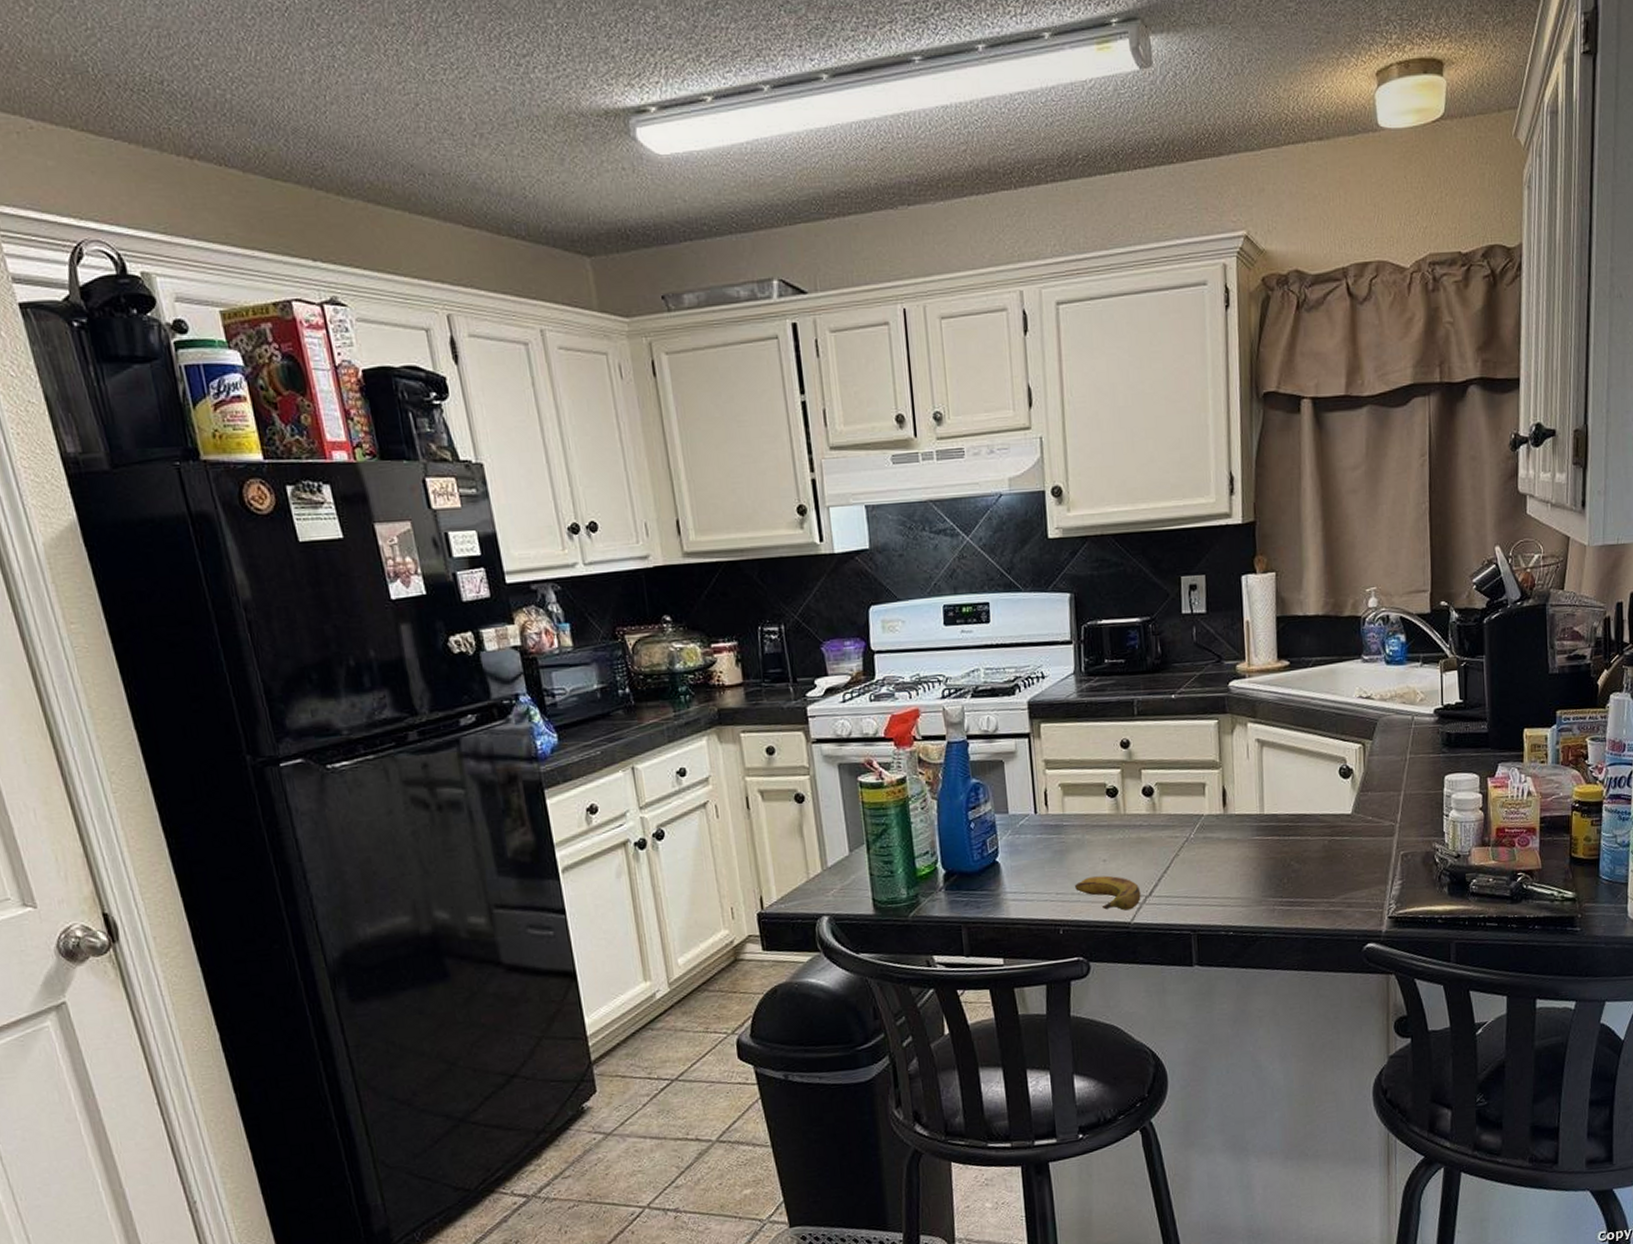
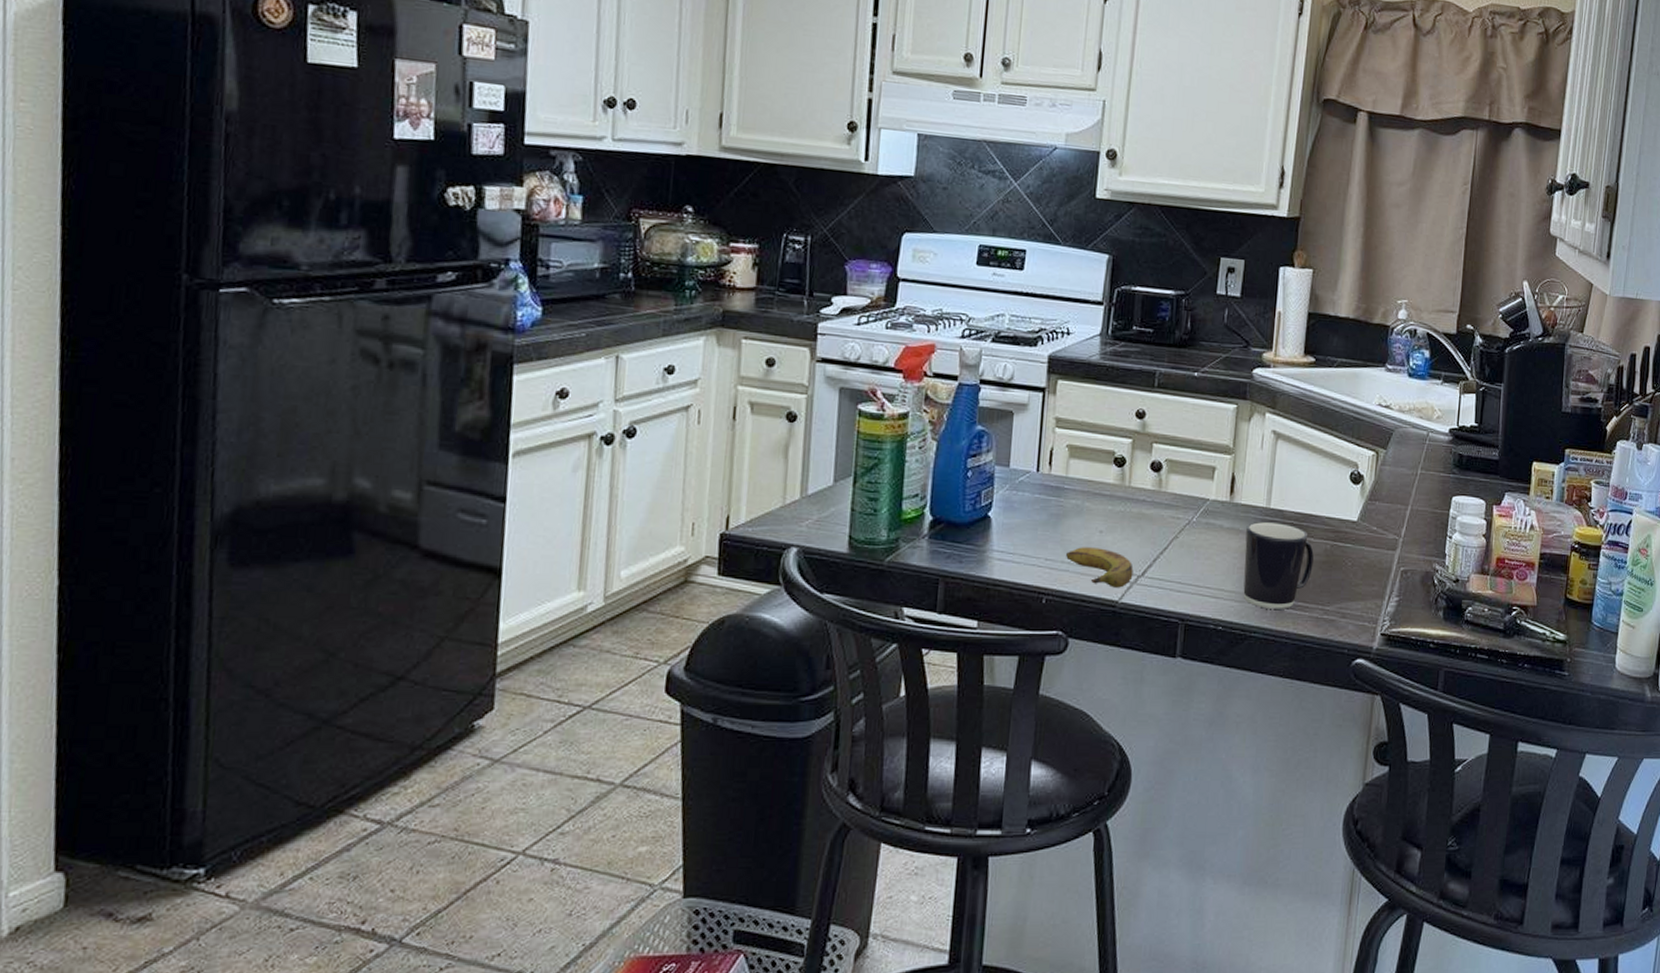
mug: none [1243,826,1313,910] -> present [1243,521,1314,609]

